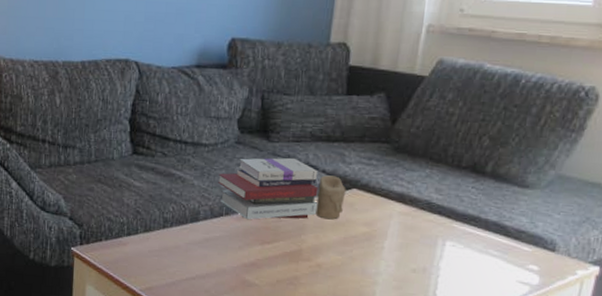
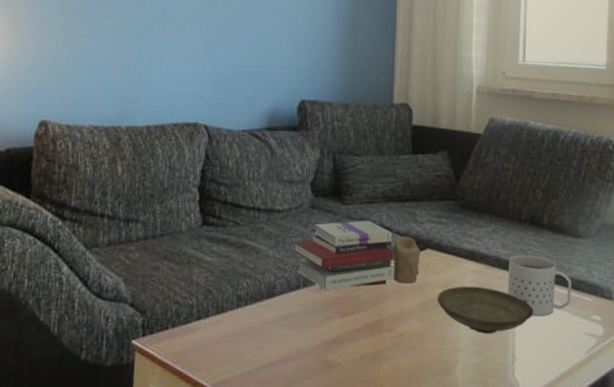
decorative bowl: none [358,225,463,272] -> present [437,286,534,334]
mug: none [435,200,510,261] -> present [507,254,572,316]

